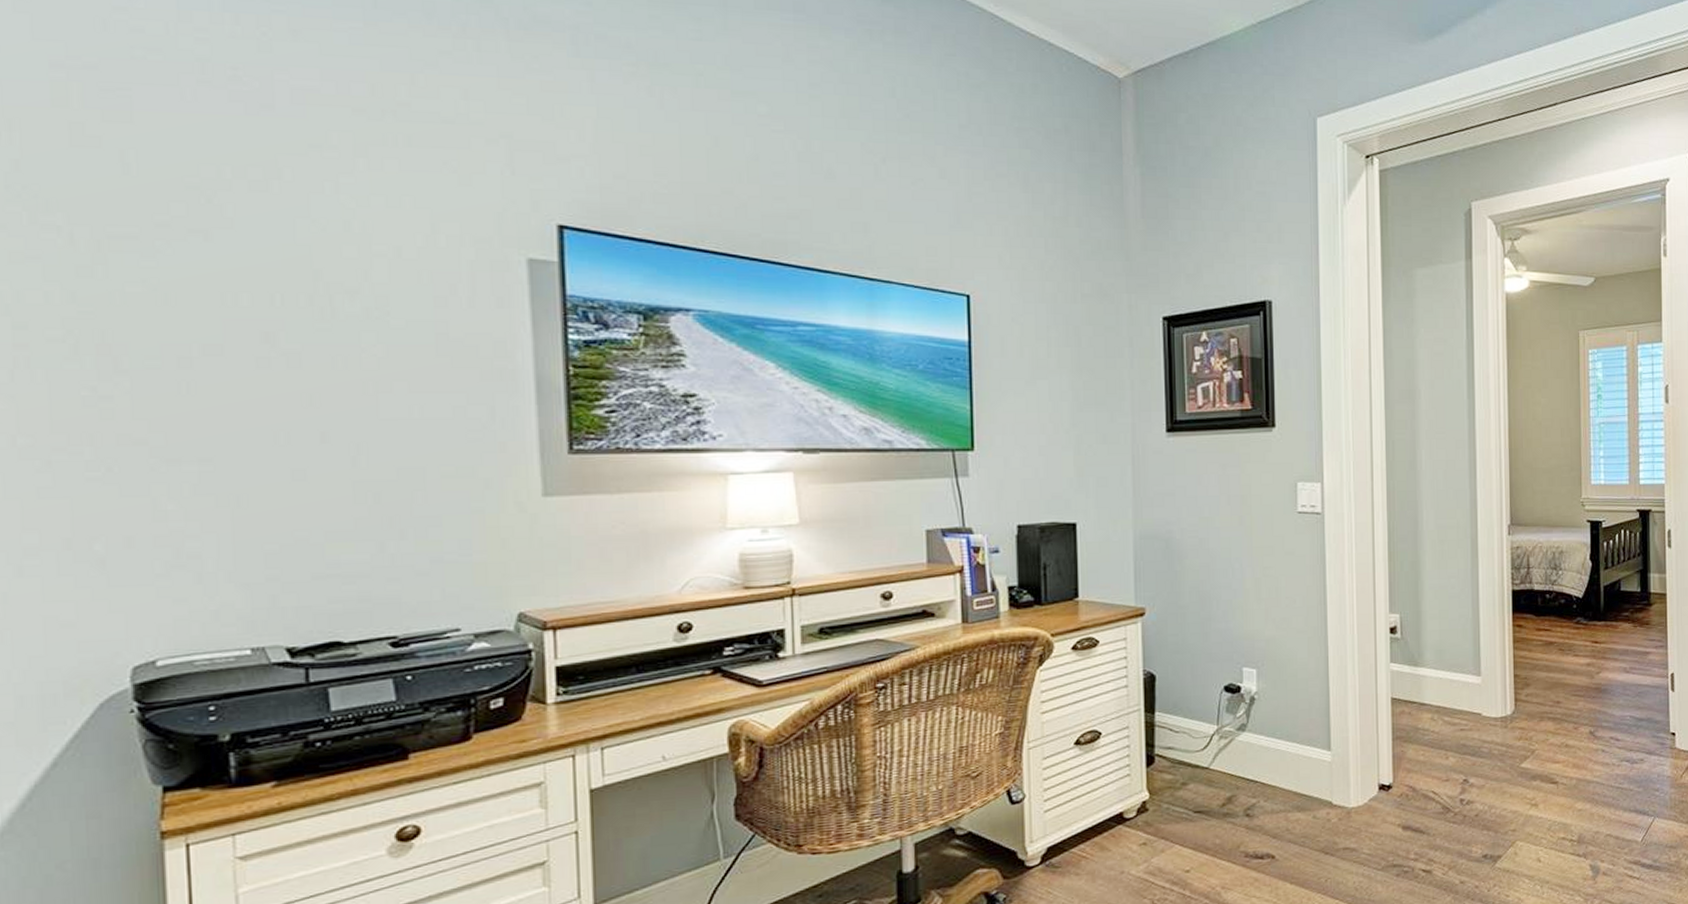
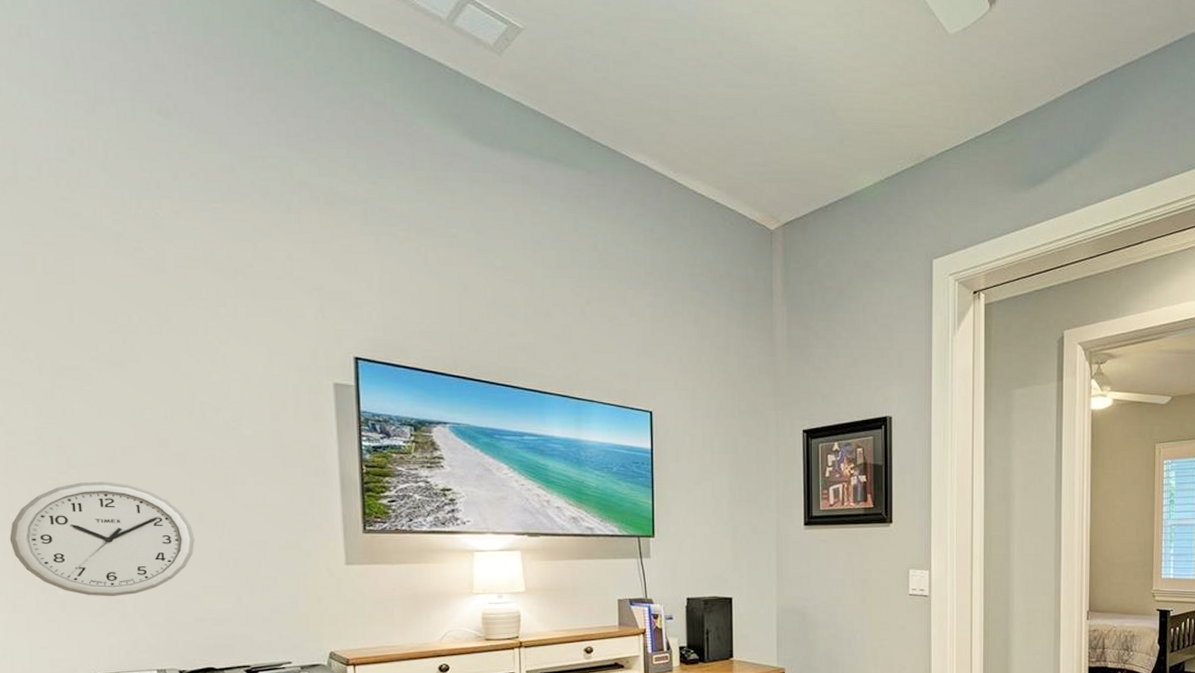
wall clock: none [14,391,314,551] -> present [9,481,195,597]

